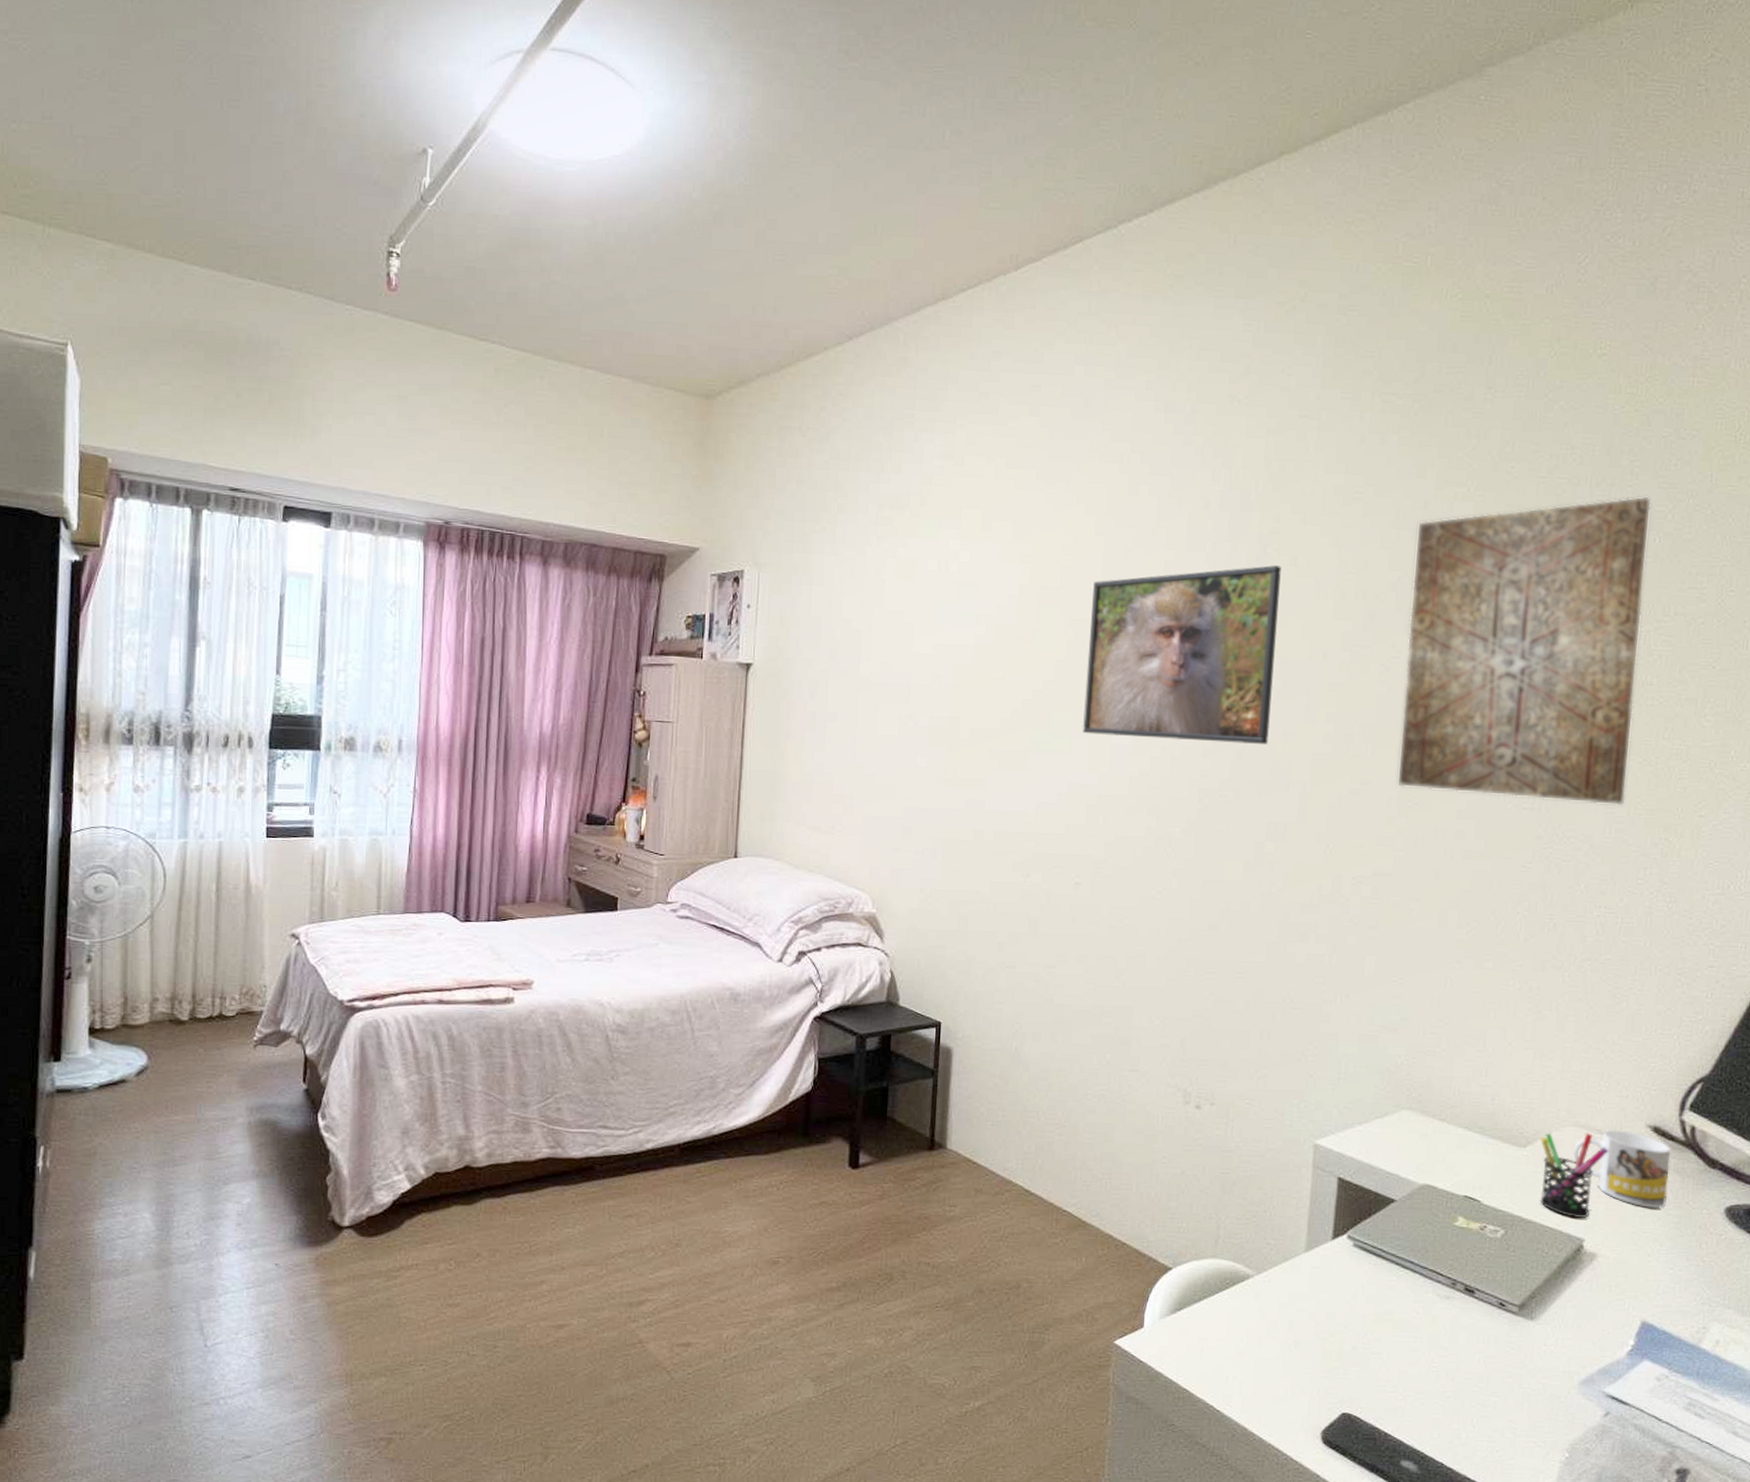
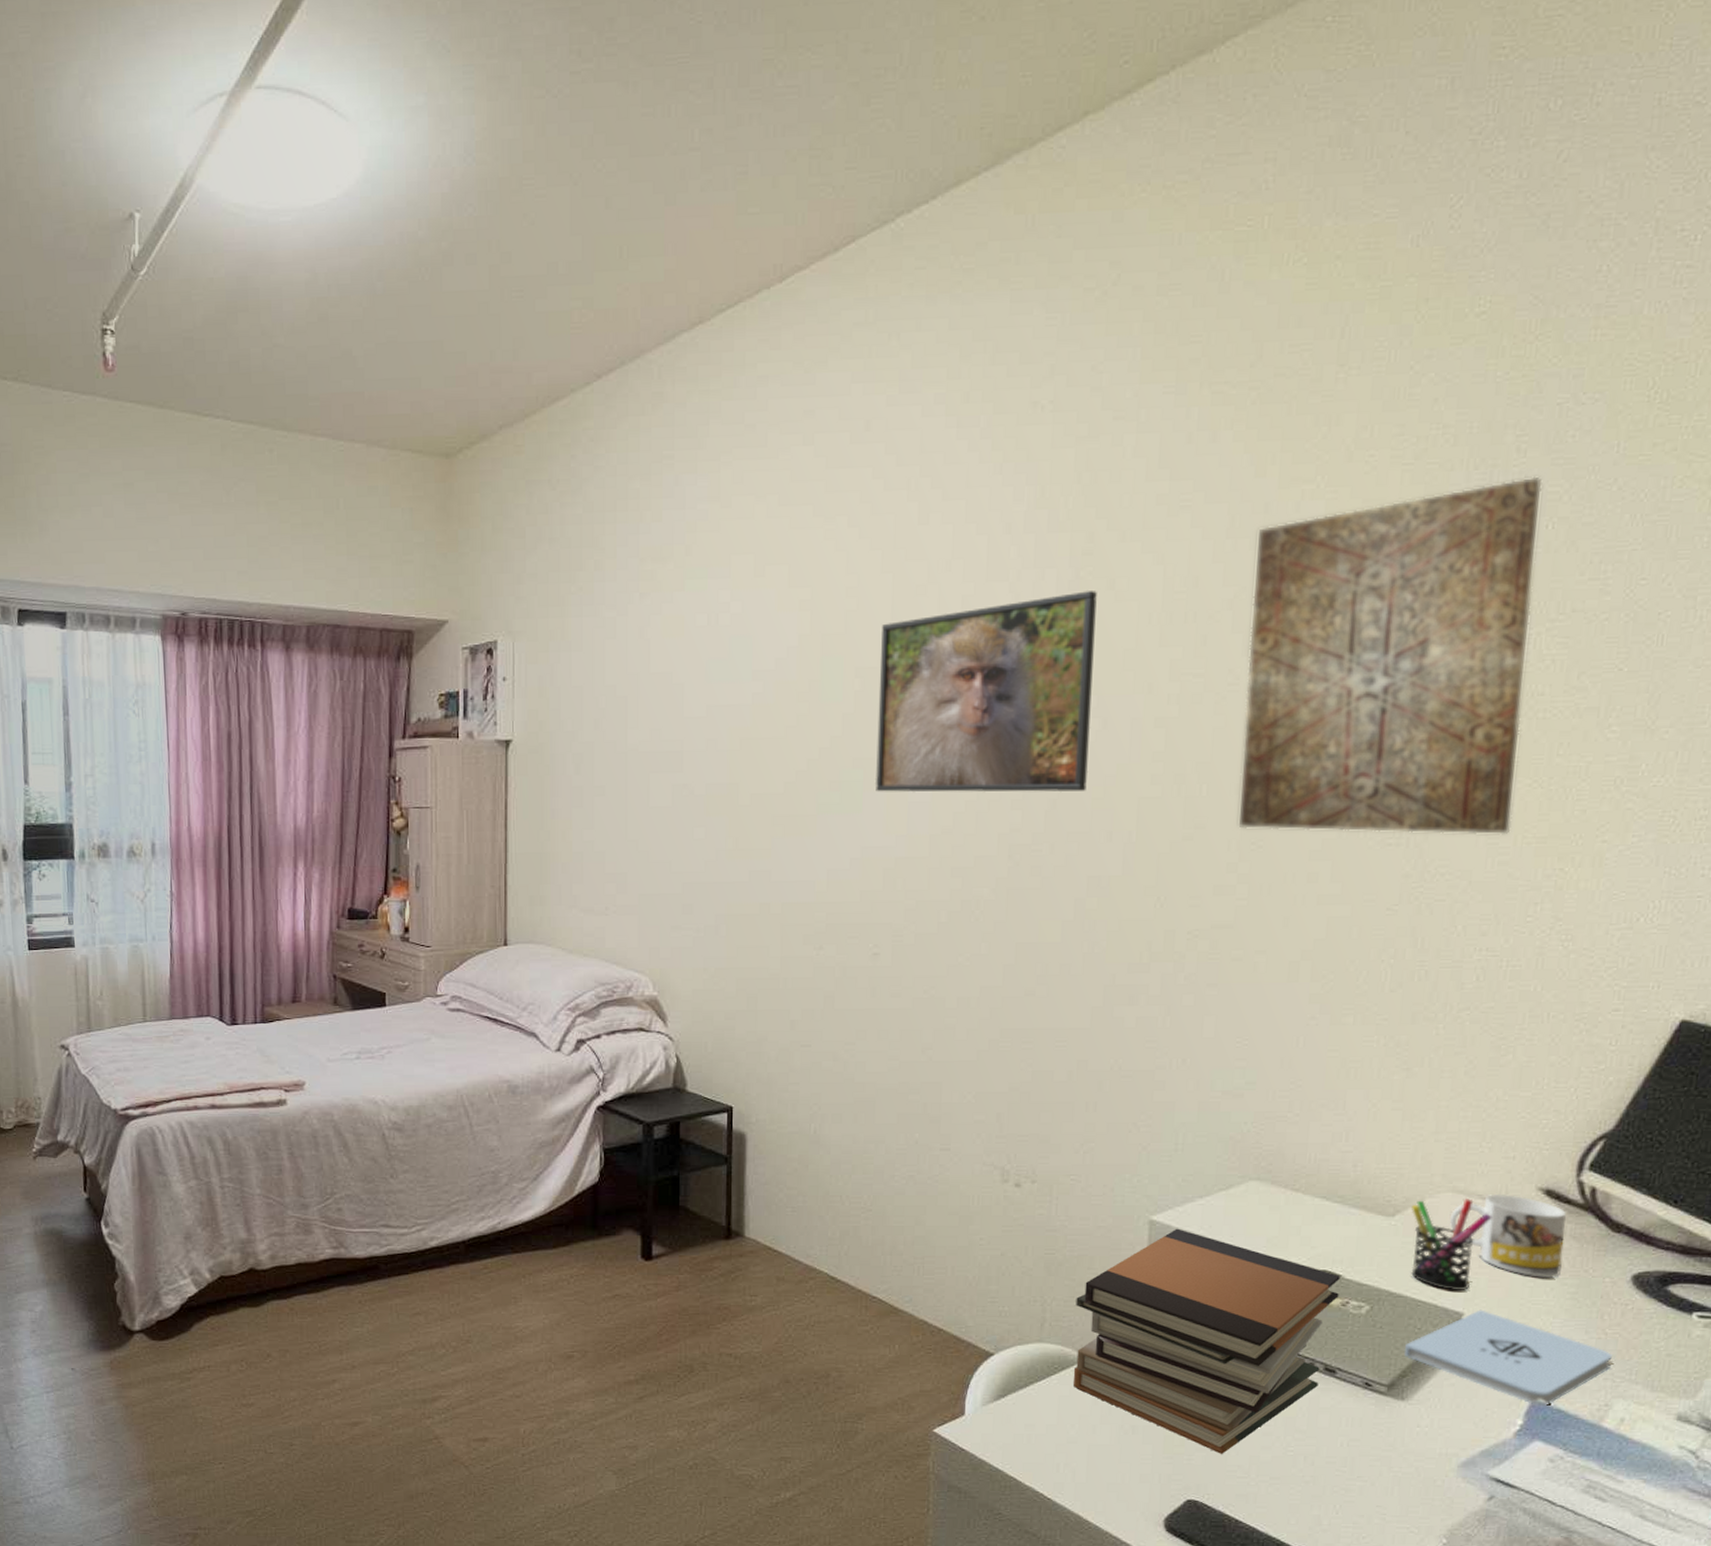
book stack: none [1242,1152,1480,1369] -> present [1072,1228,1341,1454]
notepad: none [1533,1236,1709,1327] -> present [1404,1309,1612,1406]

